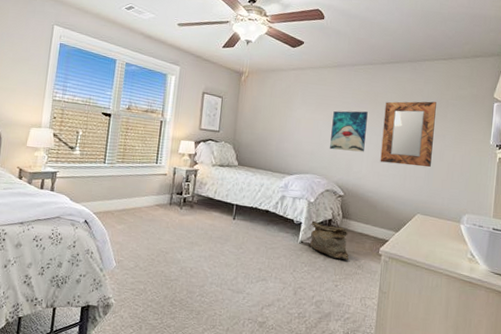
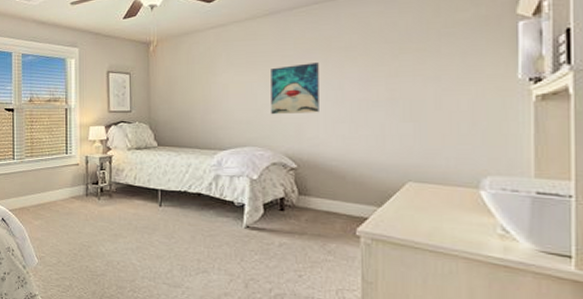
bag: present [308,220,349,261] -> none [256,201,314,246]
home mirror: present [380,101,436,168] -> none [343,35,422,122]

